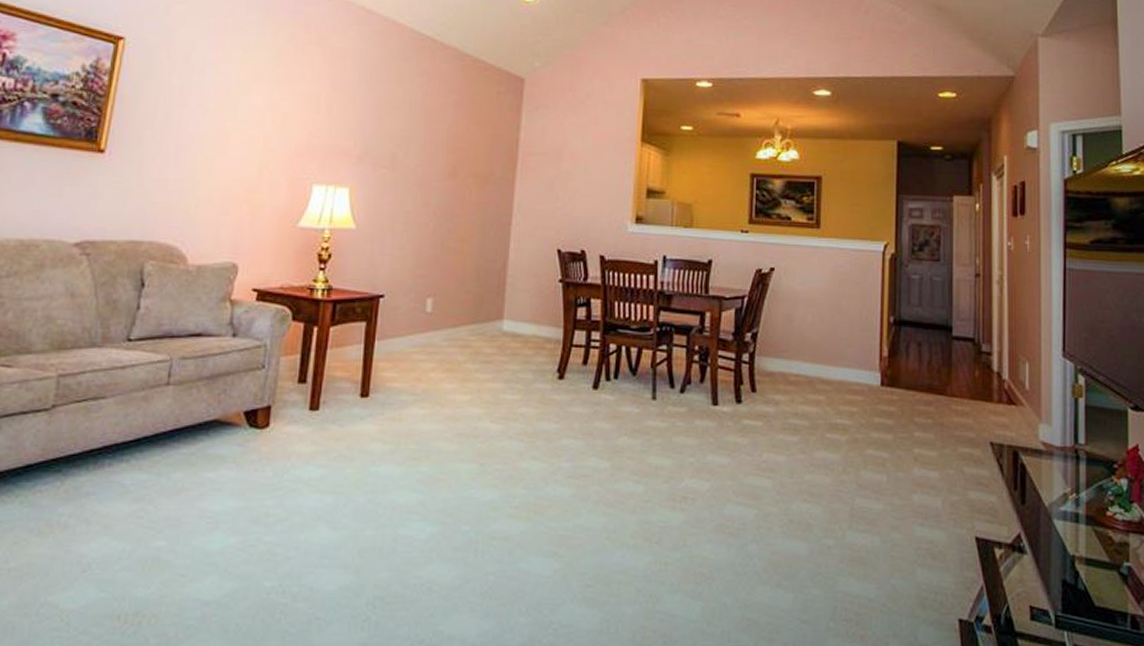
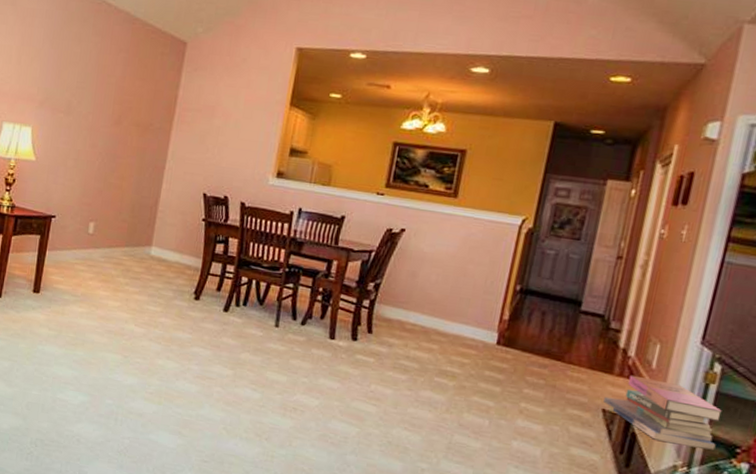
books: none [990,400,1096,471] -> present [603,375,722,451]

